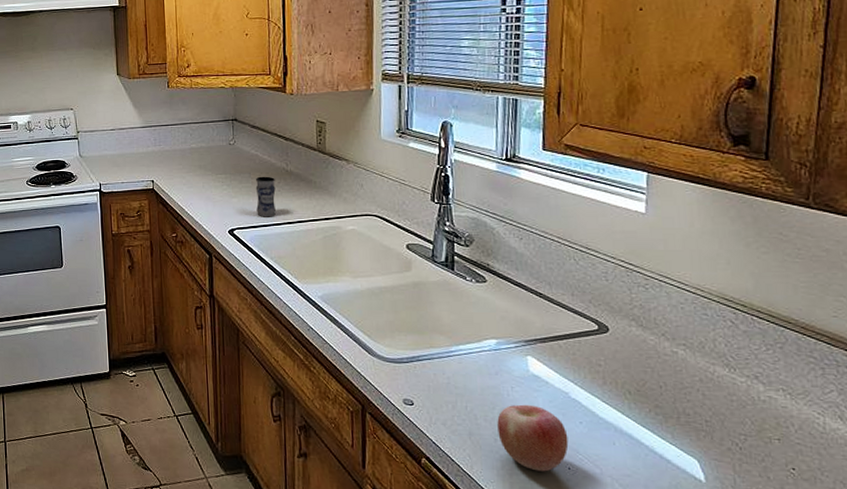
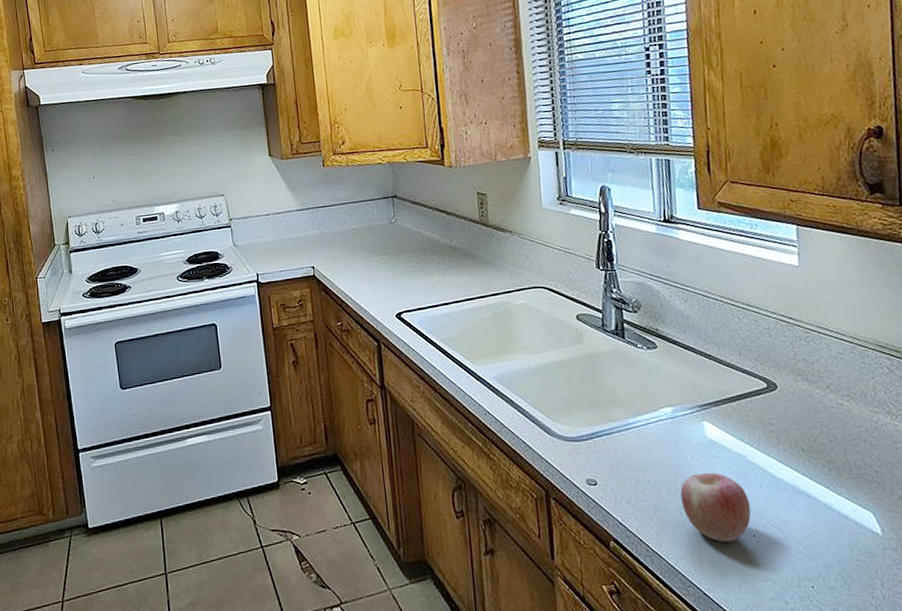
jar: present [255,176,276,217] -> none [420,253,443,298]

